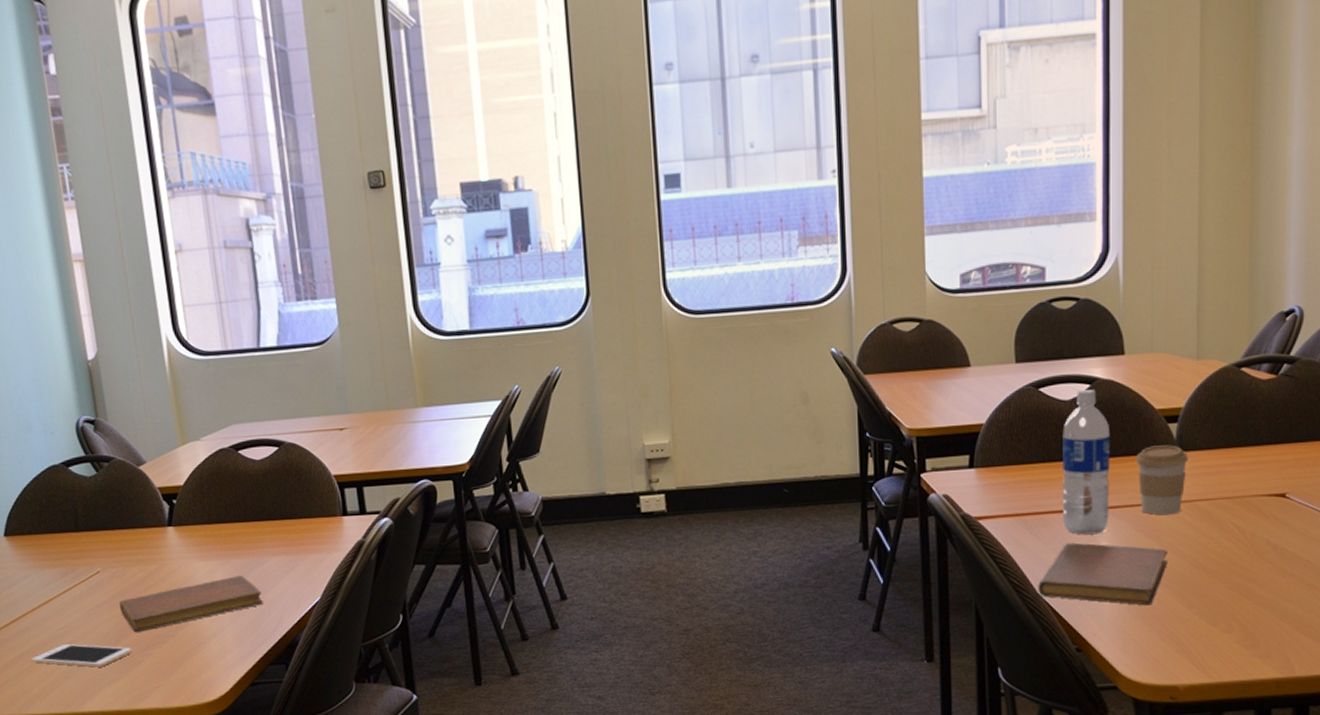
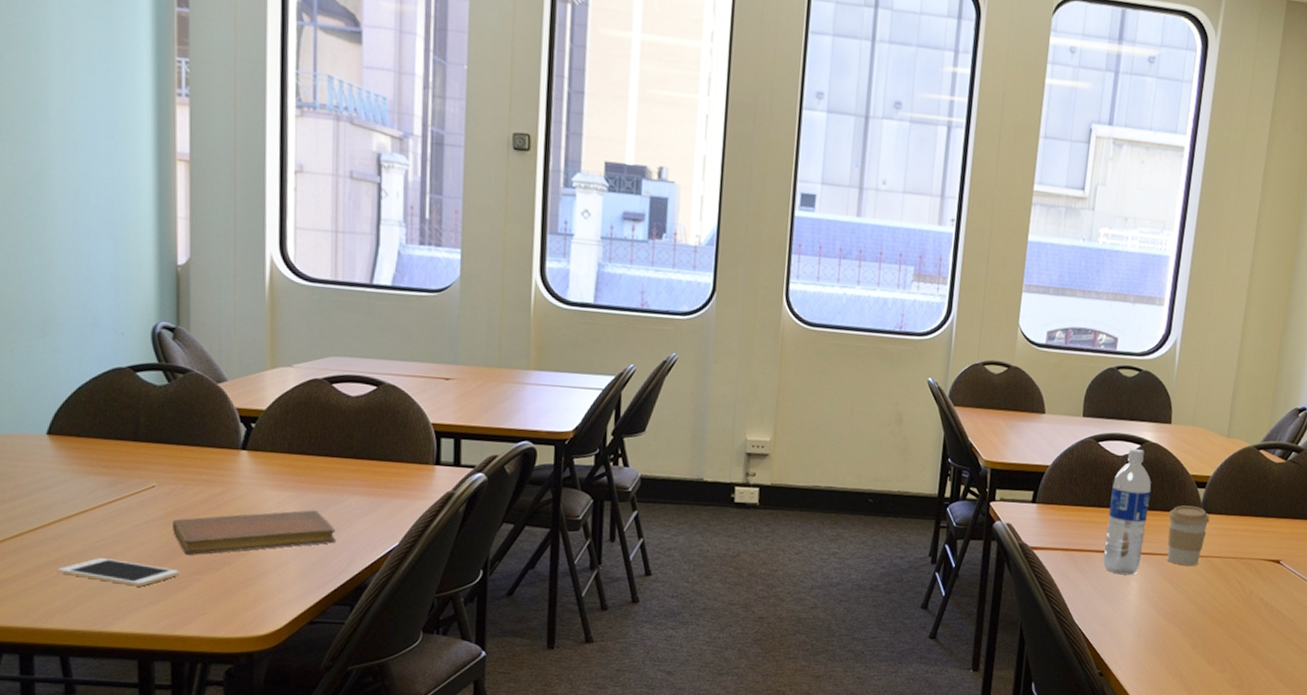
notebook: present [1038,542,1167,606] -> none [1074,579,1183,642]

